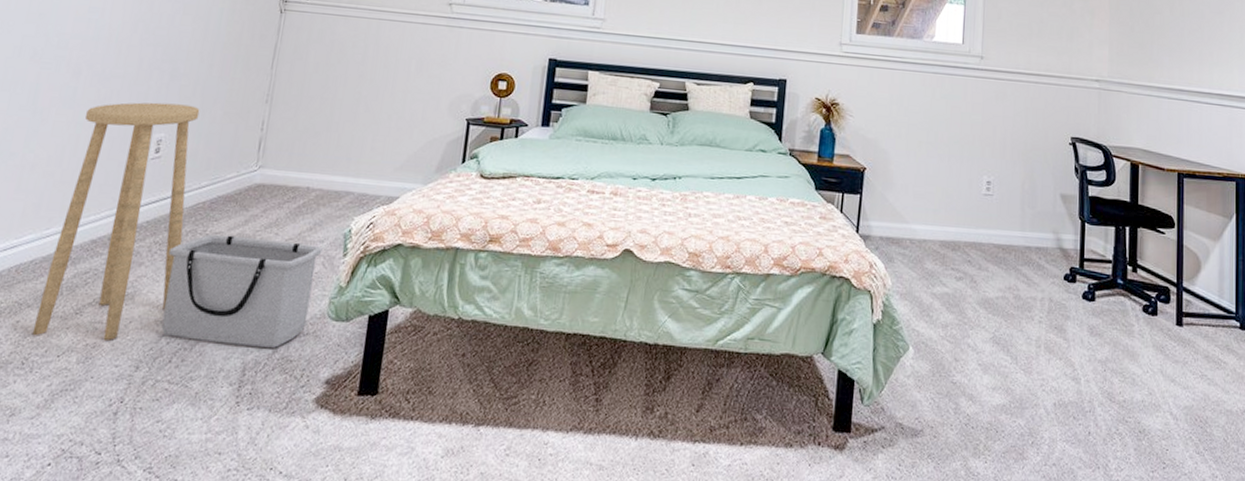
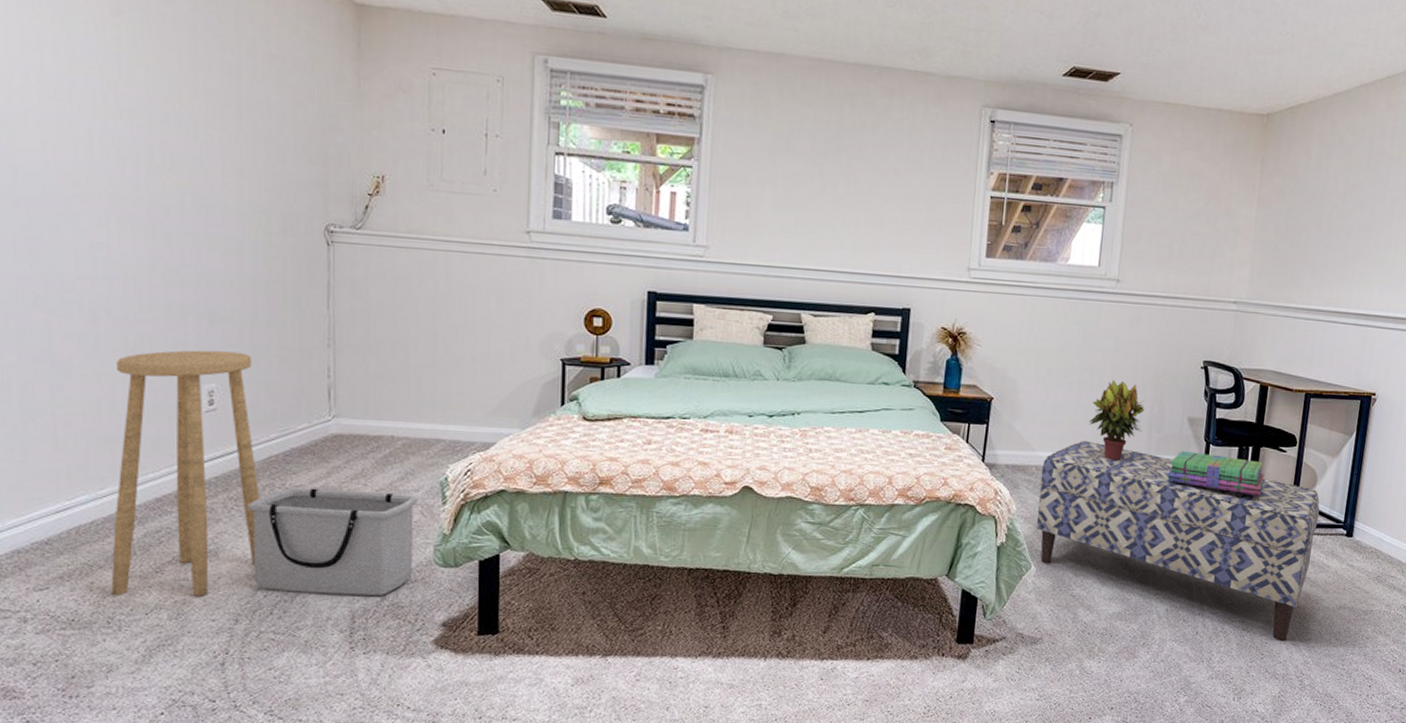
bench: none [912,215,1208,449] -> present [1036,441,1320,642]
potted plant: none [961,153,1016,237] -> present [1089,380,1145,461]
stack of books: none [1045,228,1146,280] -> present [1168,450,1264,496]

